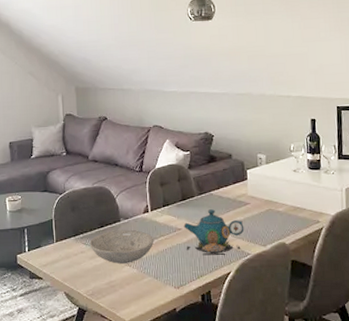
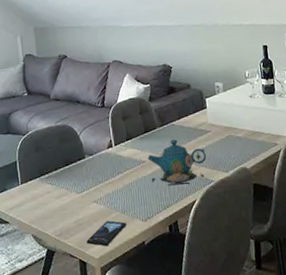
bowl: present [89,229,154,264] -> none [55,165,120,201]
smartphone: none [117,285,158,310] -> present [86,221,126,247]

